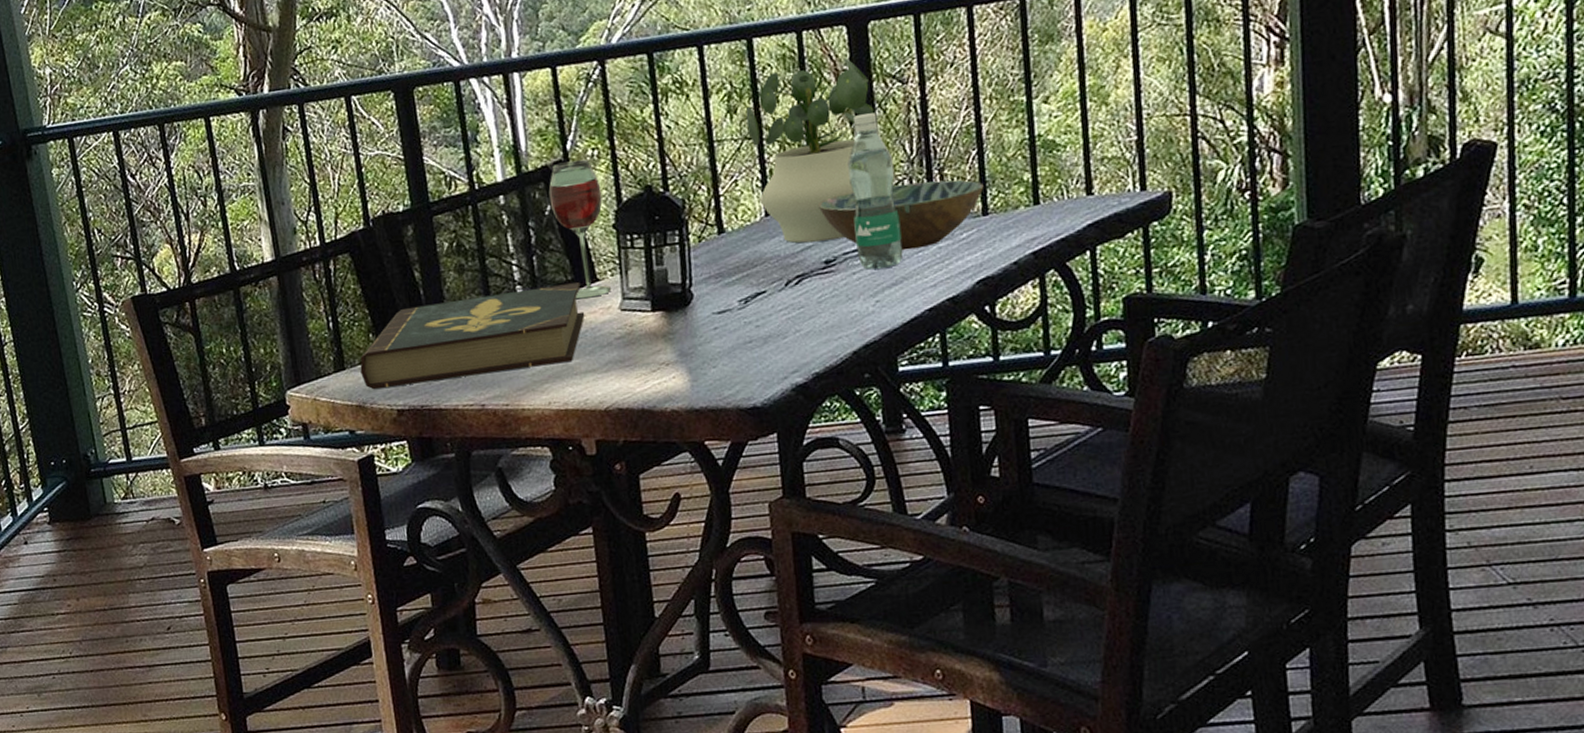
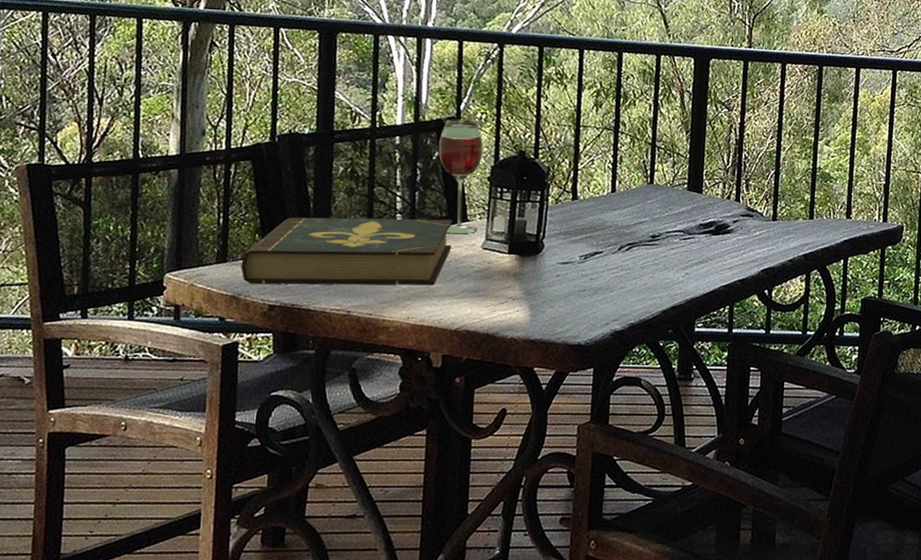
potted plant: present [745,57,875,243] -> none [608,82,706,220]
bowl: present [817,180,984,251] -> none [652,185,776,238]
bottle: present [846,113,904,270] -> none [677,127,714,248]

